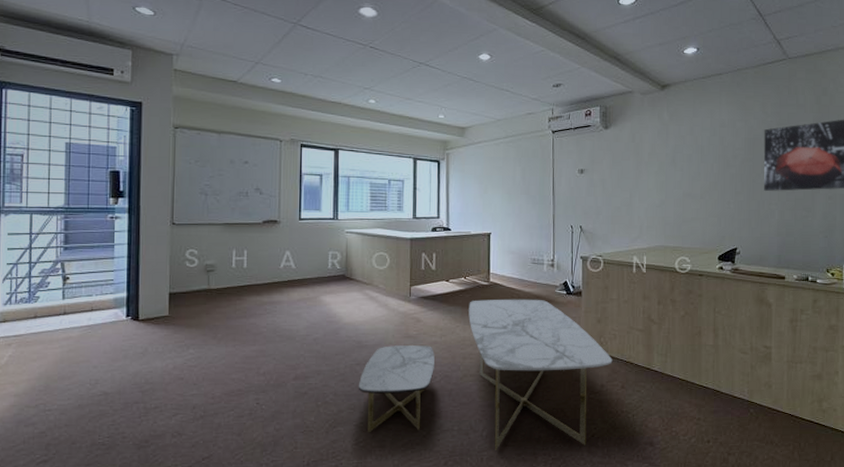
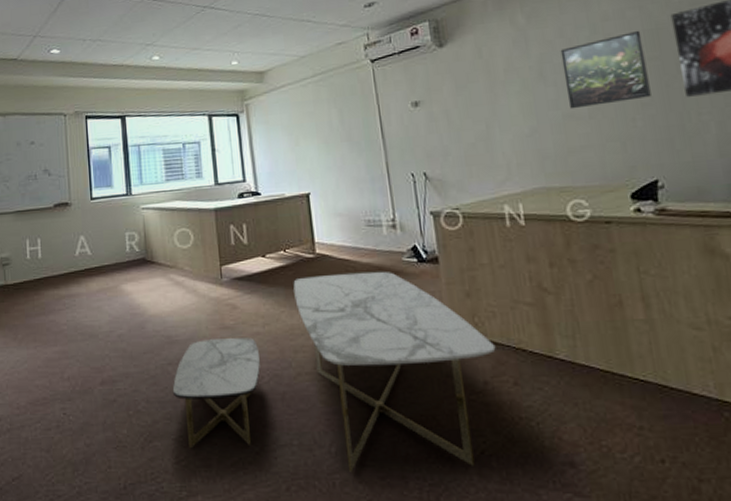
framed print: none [688,137,743,190] -> present [560,30,652,109]

